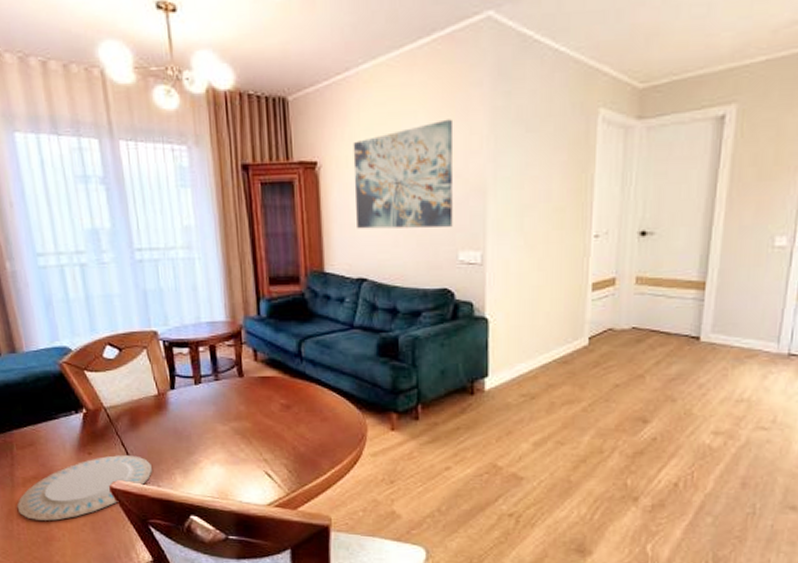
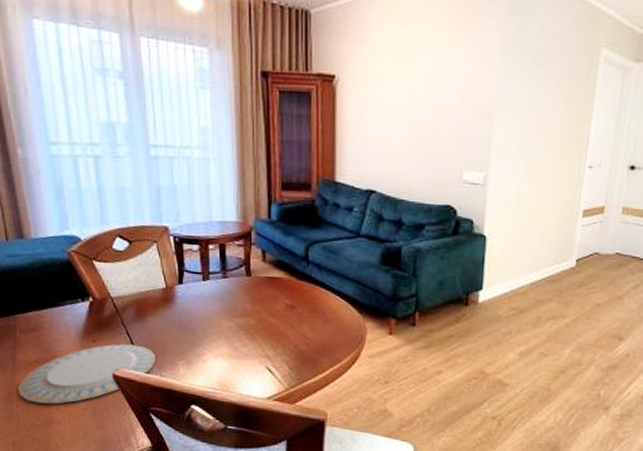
wall art: present [353,119,453,229] -> none [369,45,466,148]

